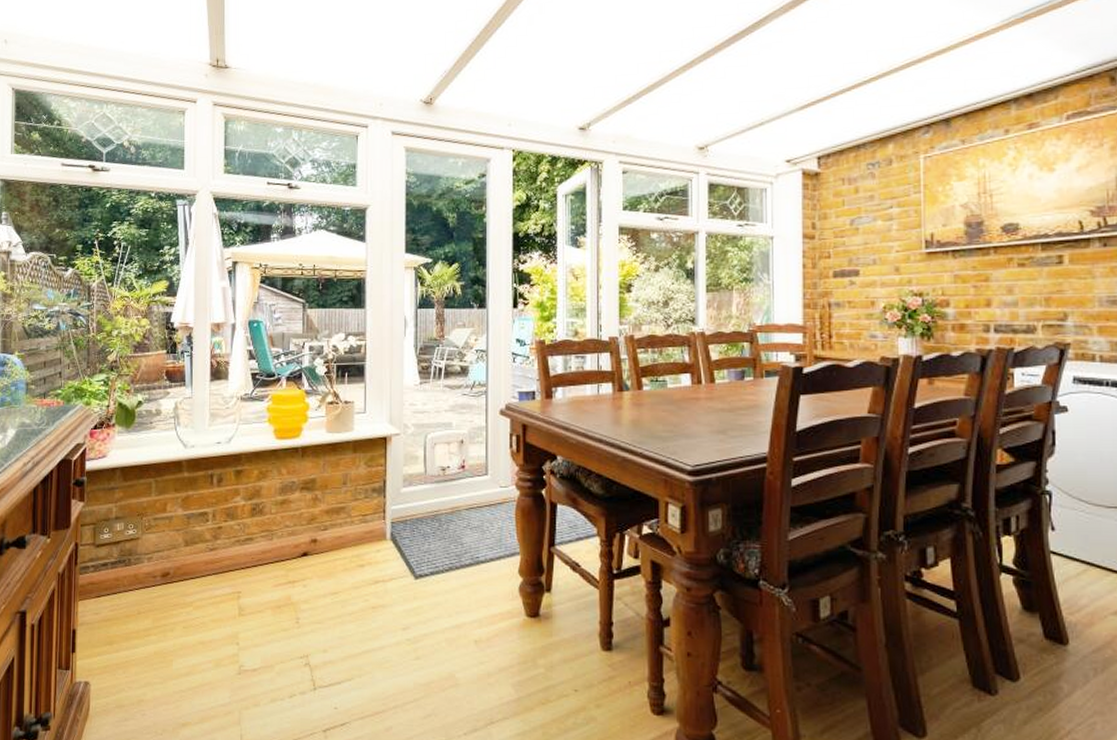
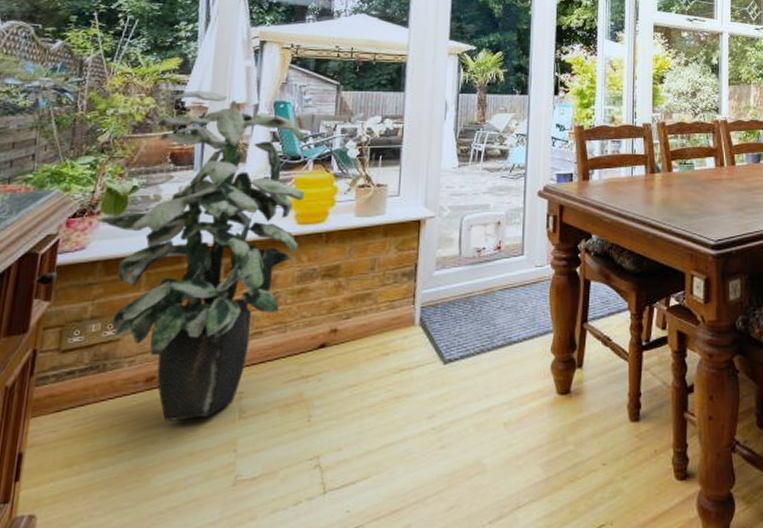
indoor plant: none [113,312,281,613] -> present [97,91,305,421]

